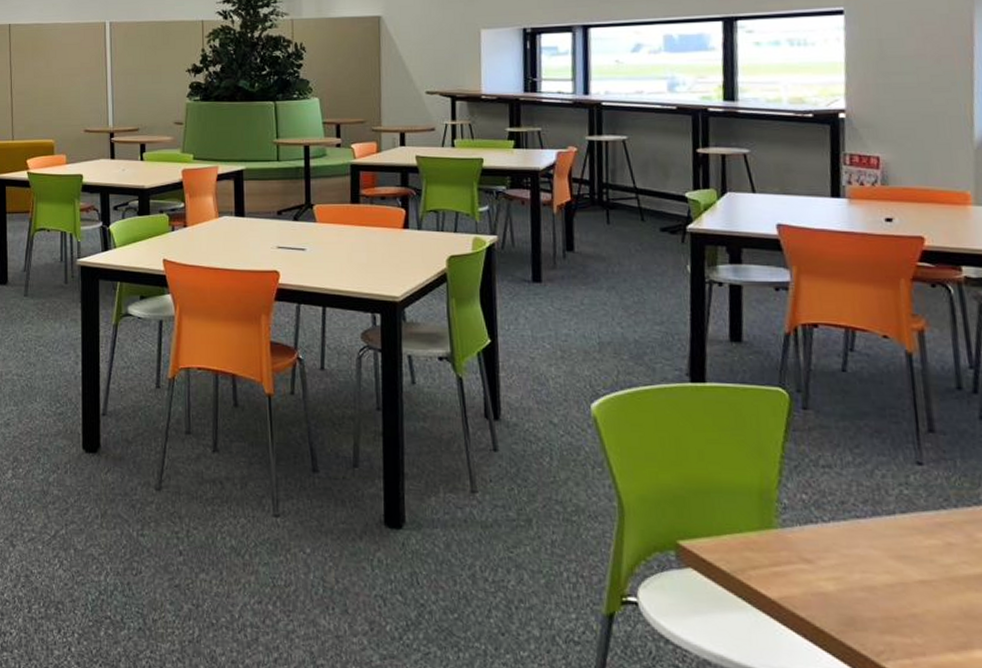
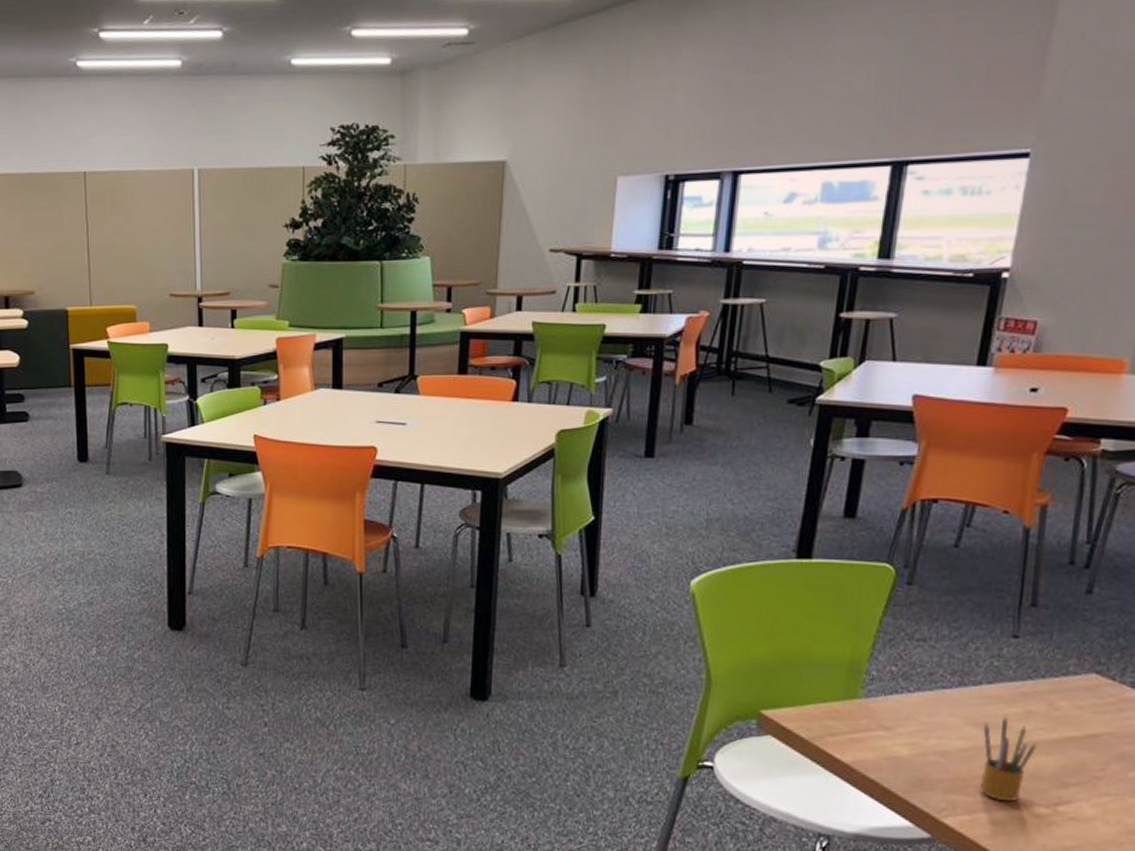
pencil box: none [905,548,966,645] -> present [979,715,1038,802]

